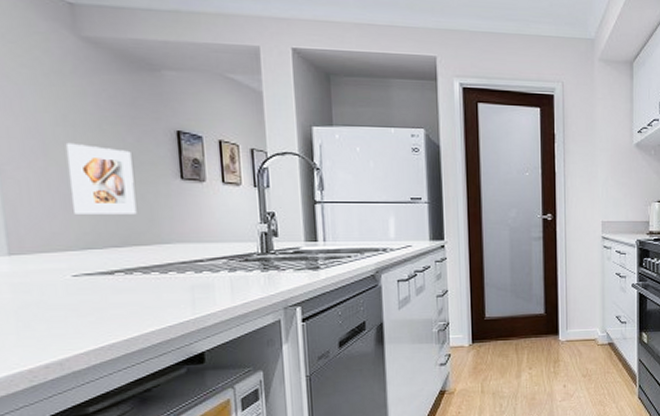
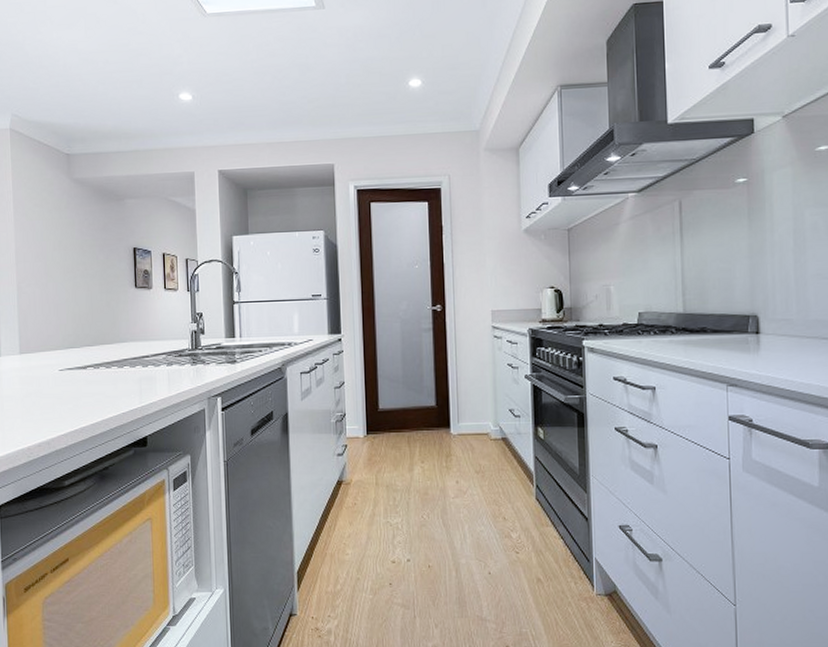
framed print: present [65,142,137,214] -> none [59,262,104,320]

